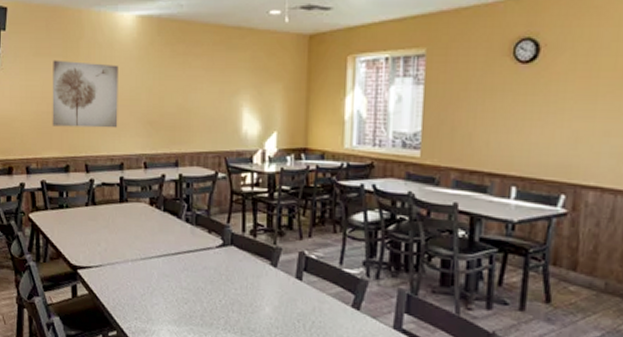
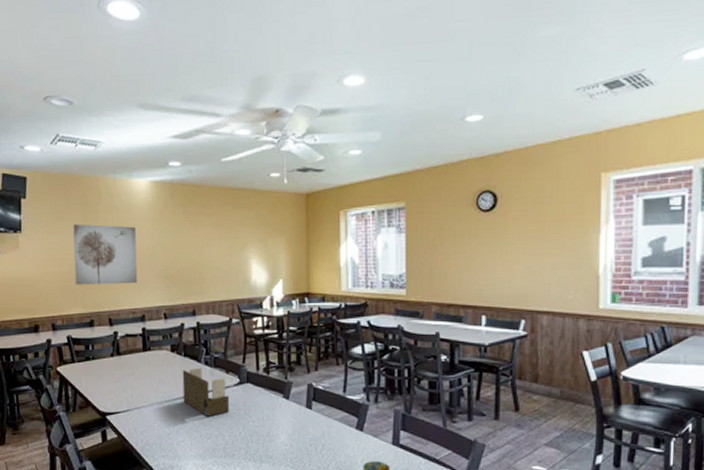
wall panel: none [160,224,211,280] -> present [182,367,230,417]

